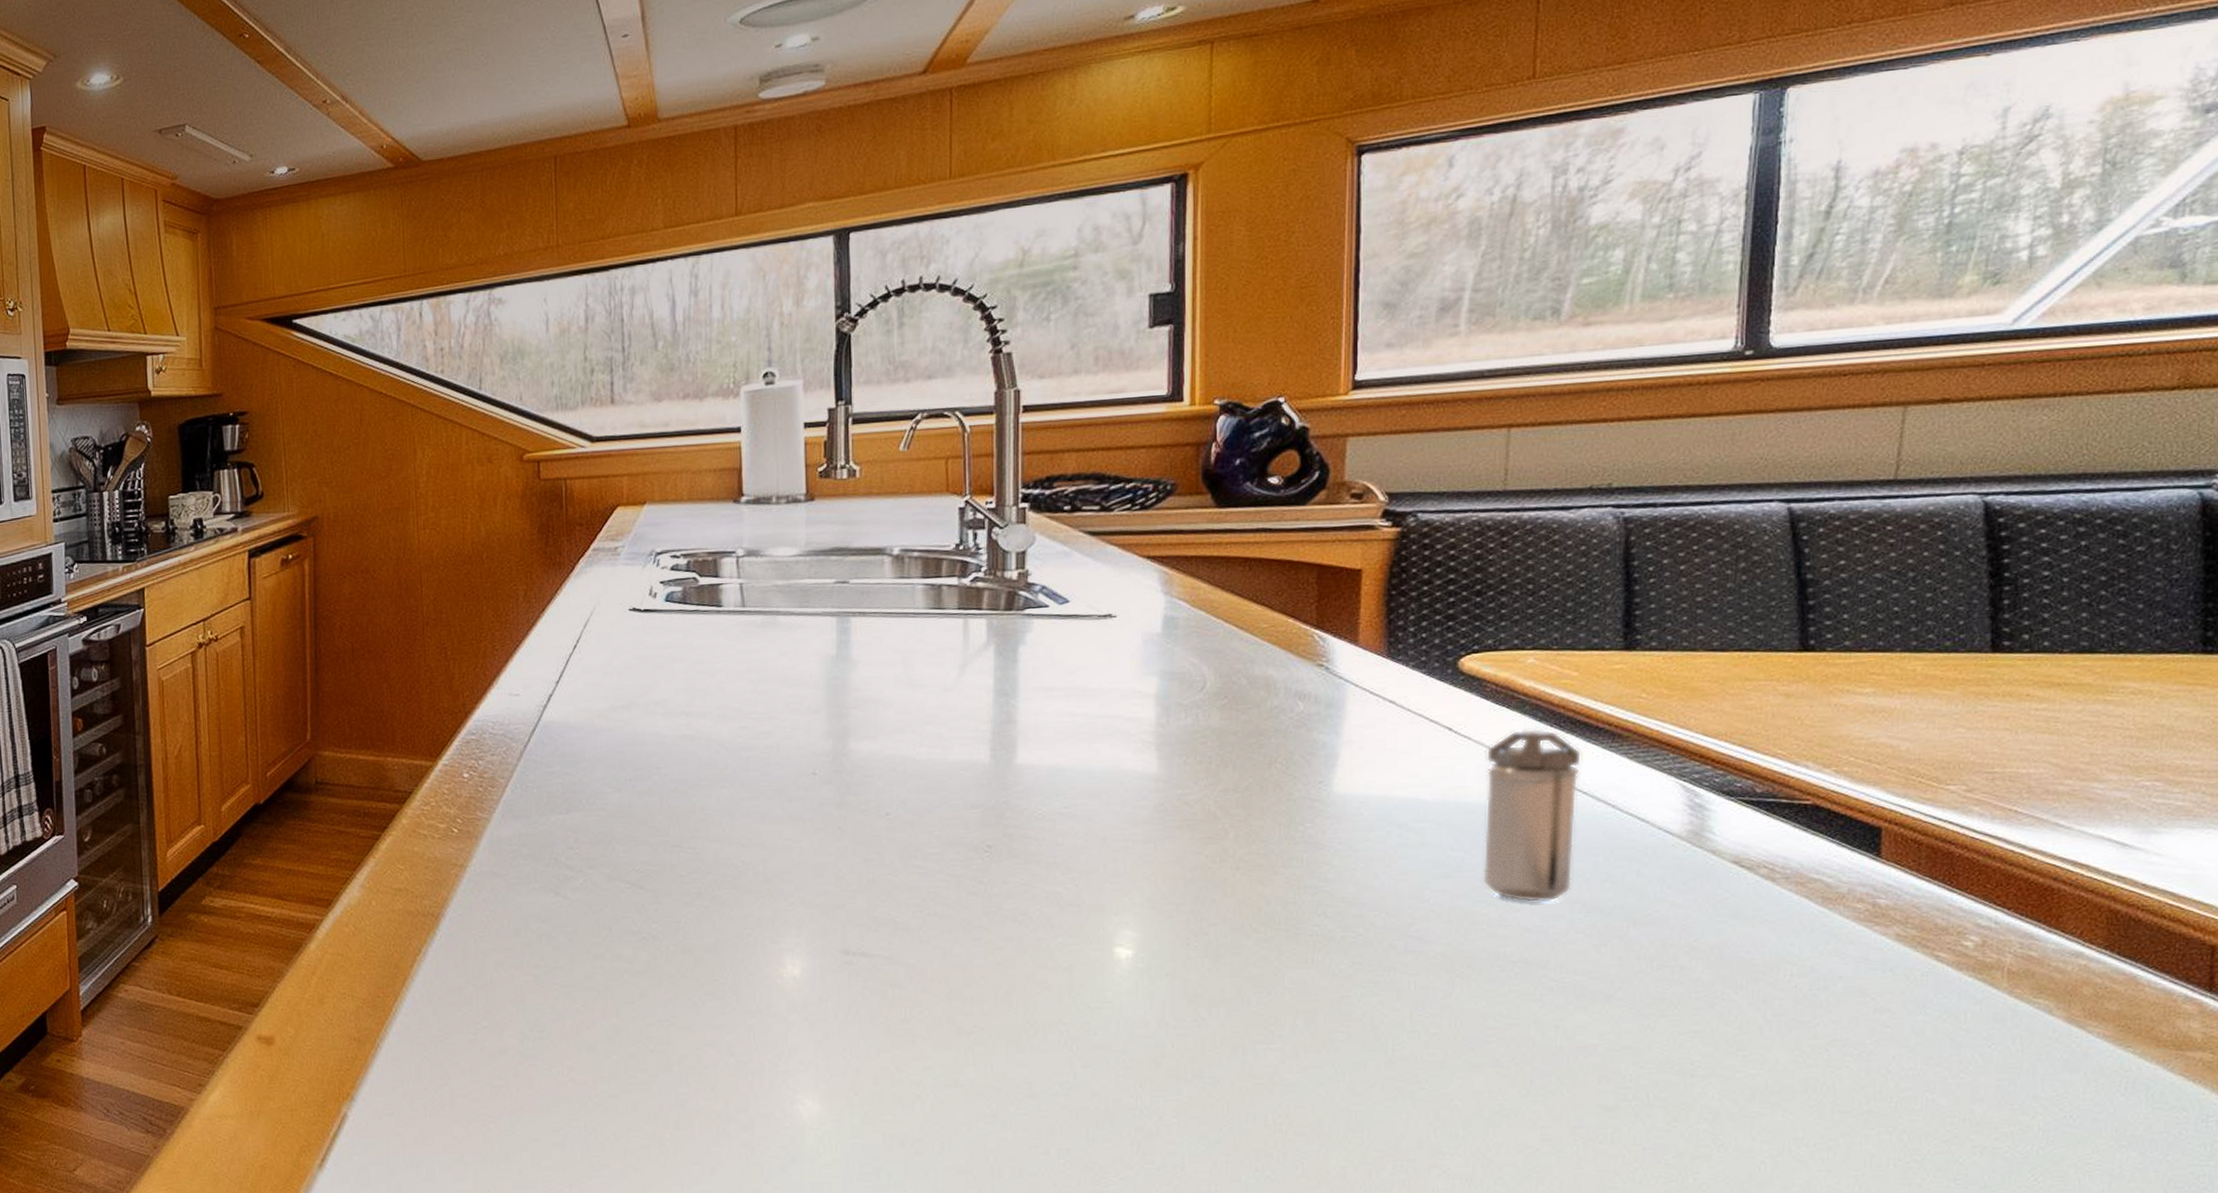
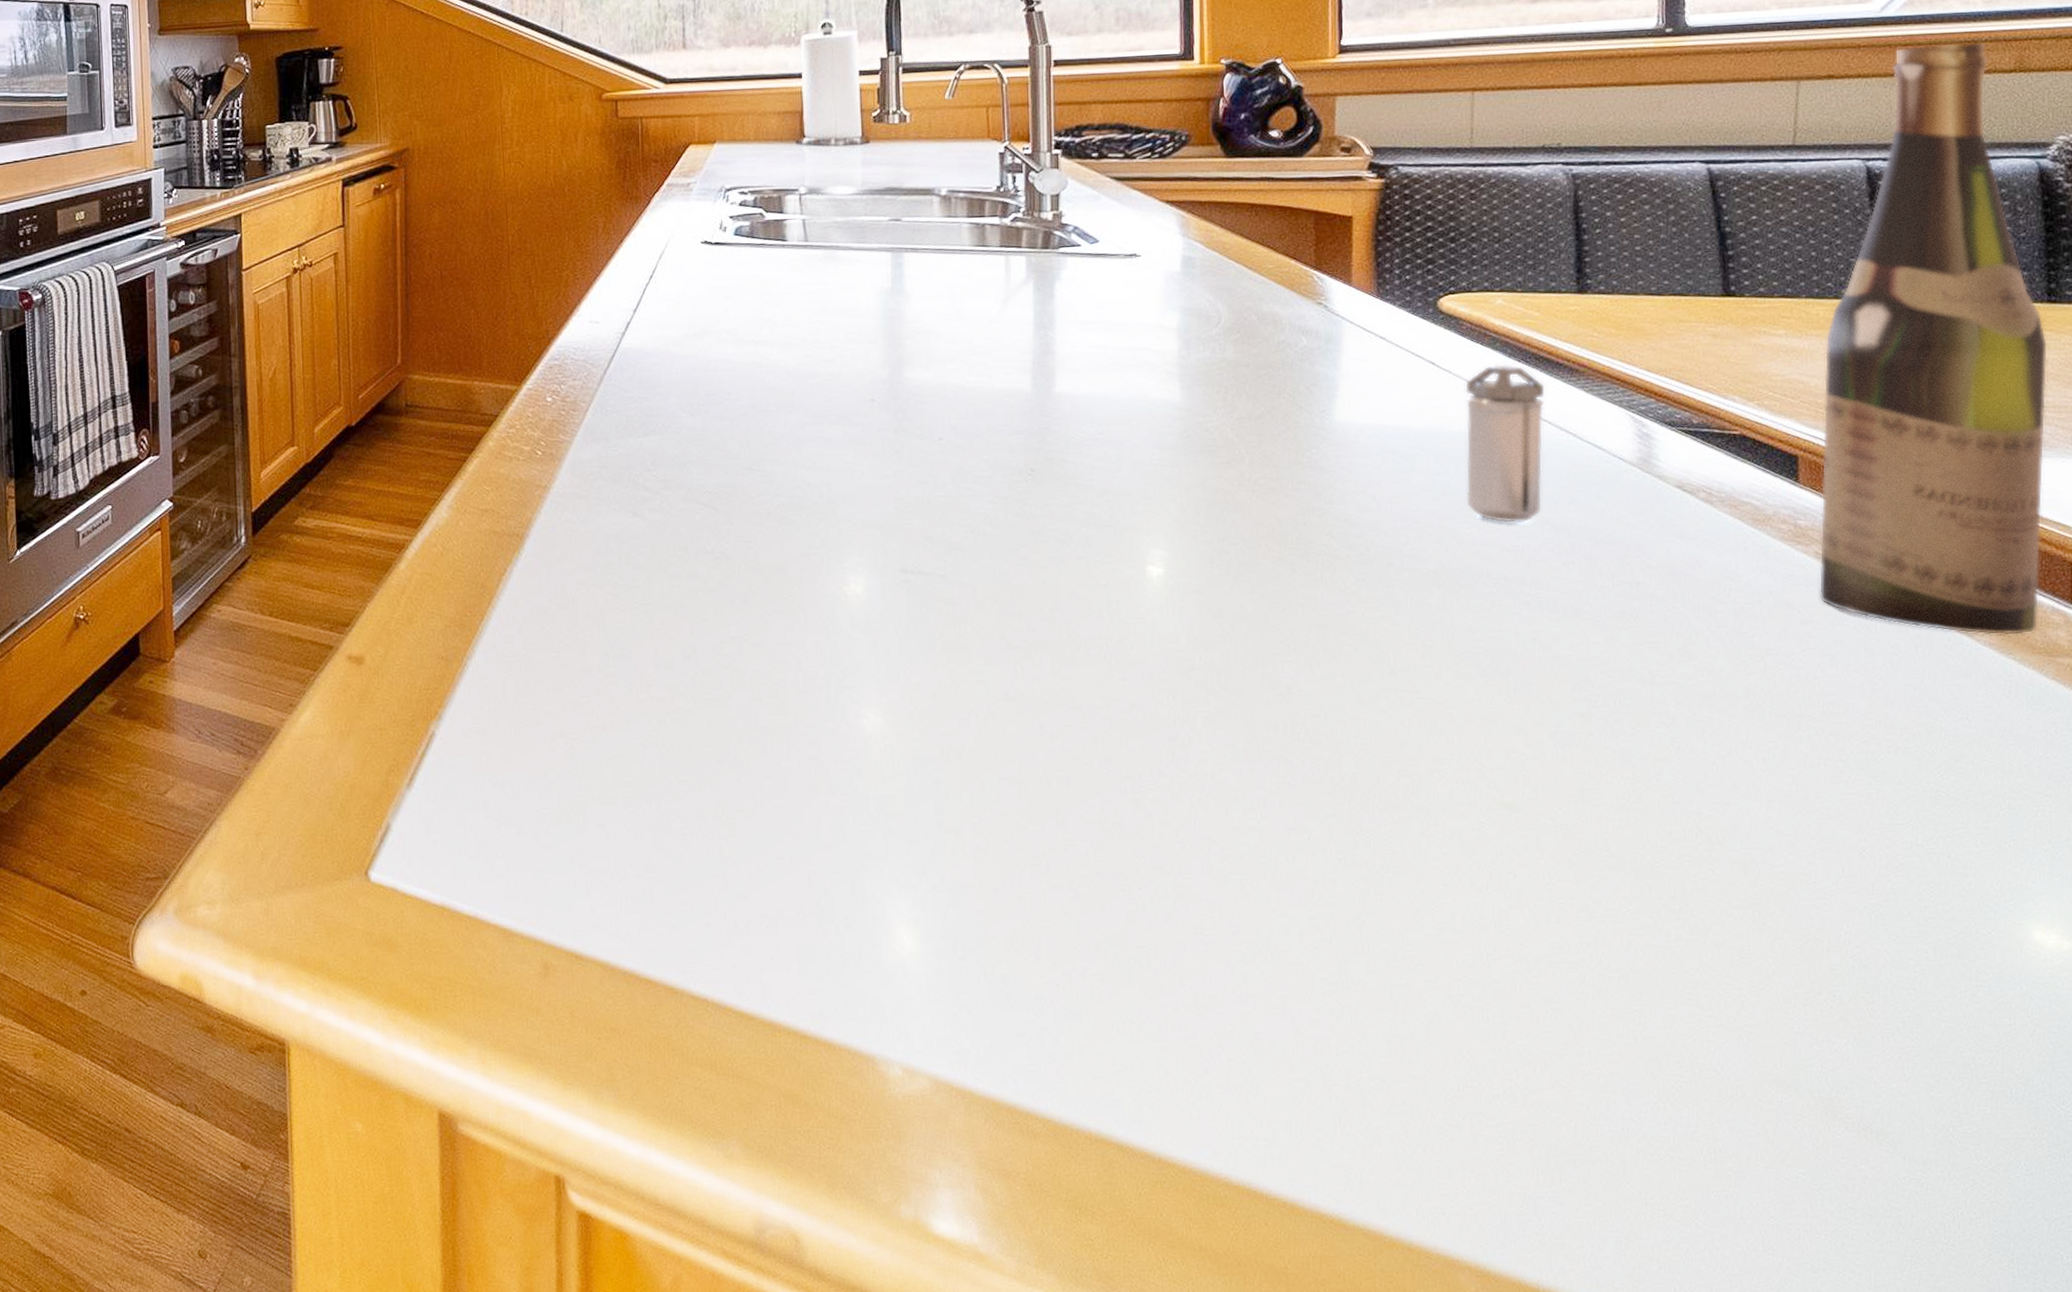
wine bottle: none [1898,354,2200,1026] -> present [1818,41,2048,635]

